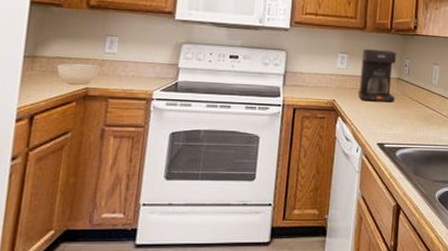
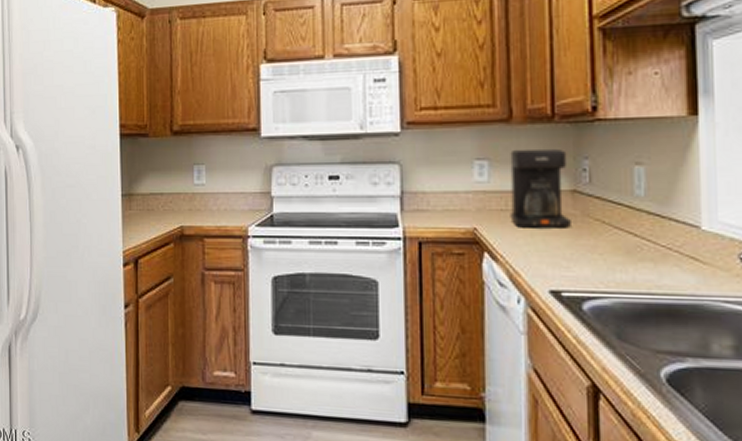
bowl: present [56,63,102,85] -> none [151,199,193,223]

